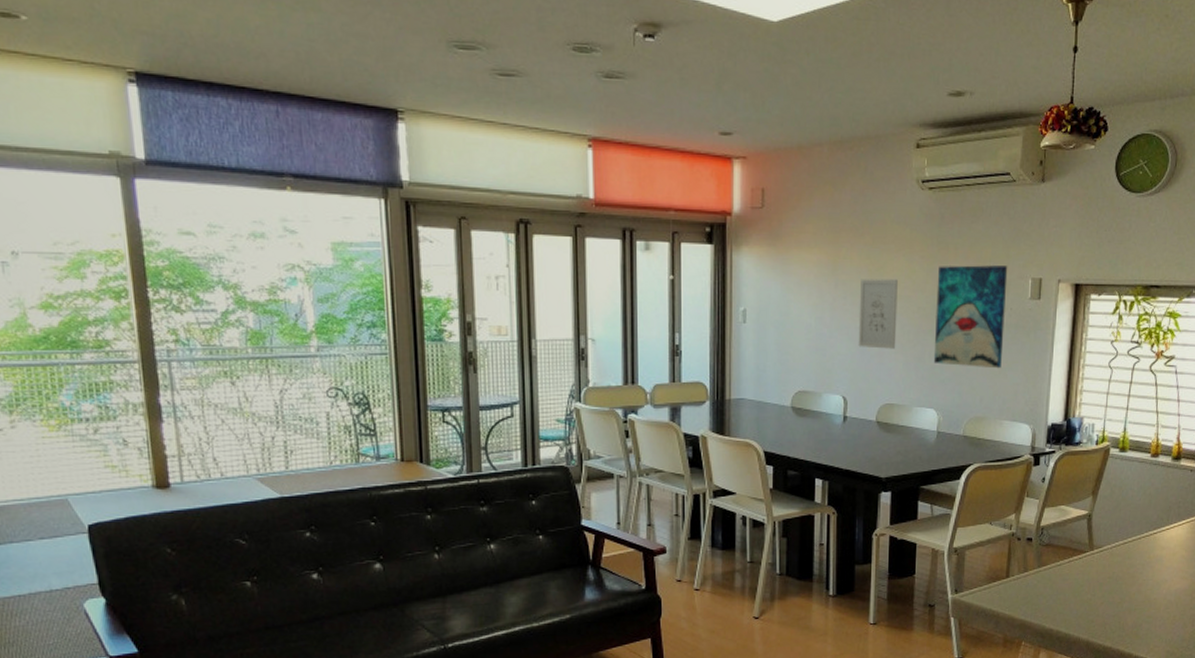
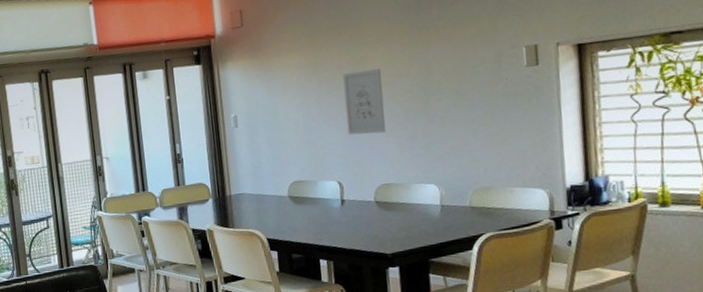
wall art: present [933,265,1008,369] -> none [421,38,504,141]

